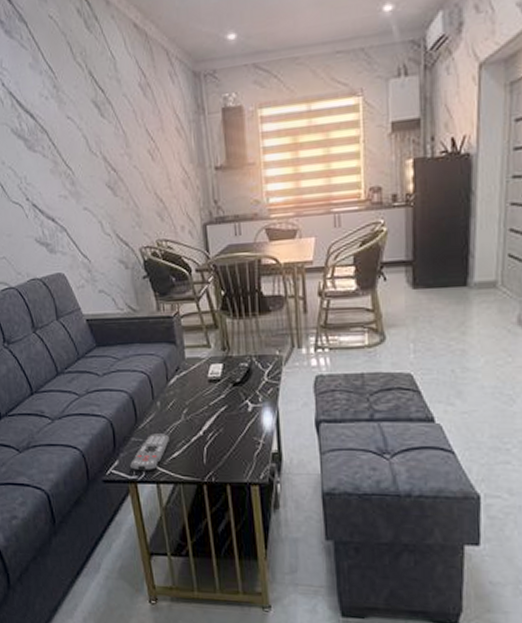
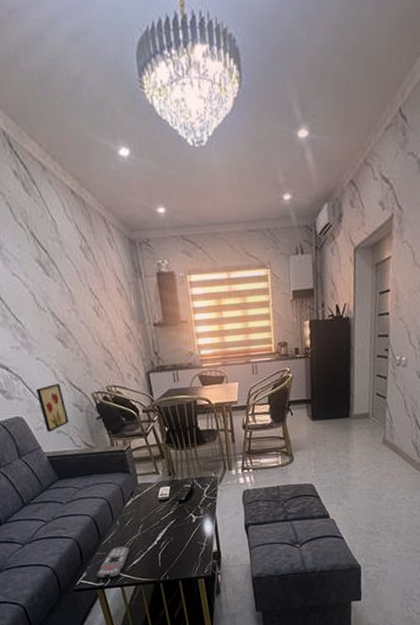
wall art: none [81,236,113,291] -> present [36,383,69,432]

